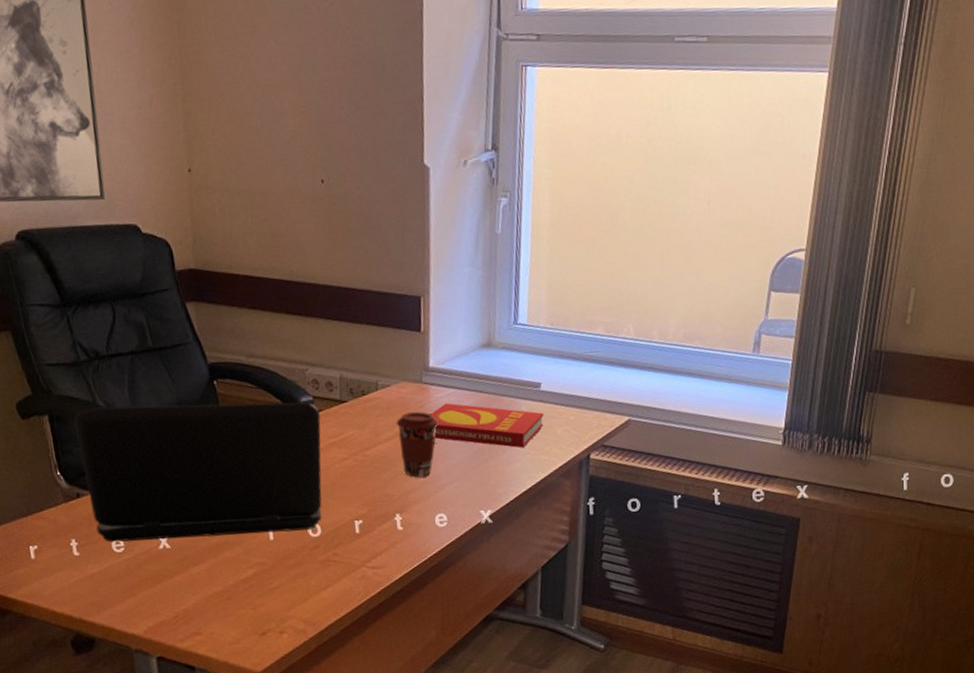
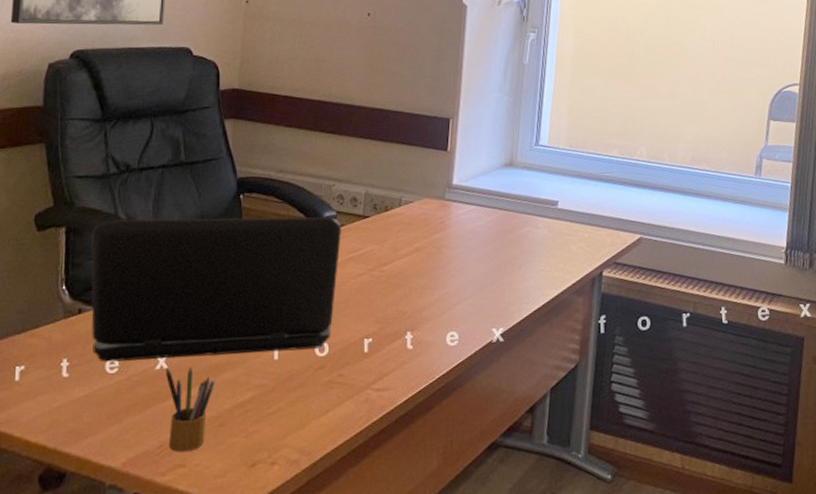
pencil box: none [169,546,217,622] -> present [166,367,215,452]
coffee cup: present [396,412,439,478] -> none [415,228,458,294]
book: present [430,403,544,448] -> none [450,219,559,265]

